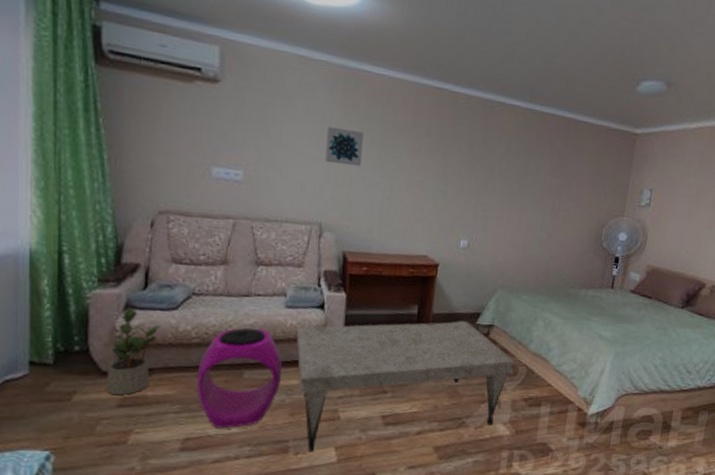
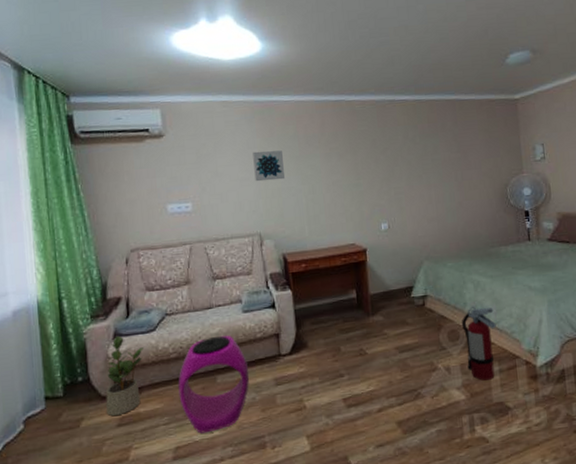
coffee table: present [296,321,515,452] -> none [256,296,456,444]
fire extinguisher: none [519,344,559,420] -> present [462,306,496,381]

